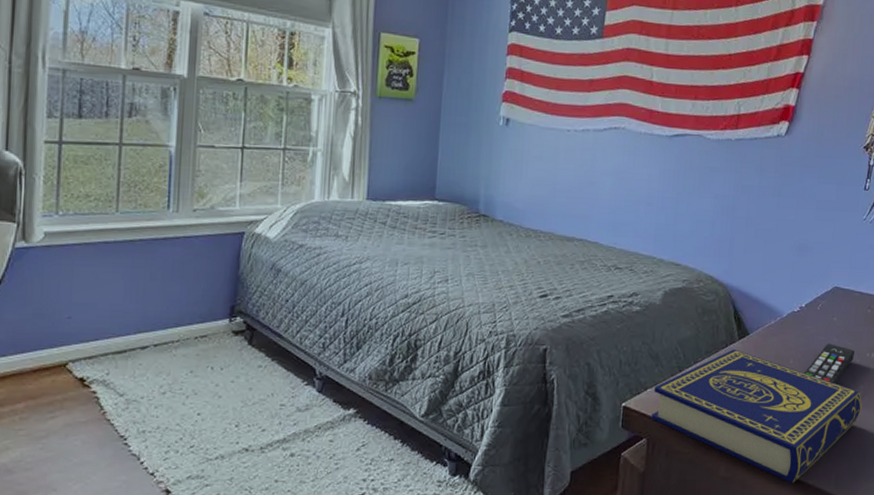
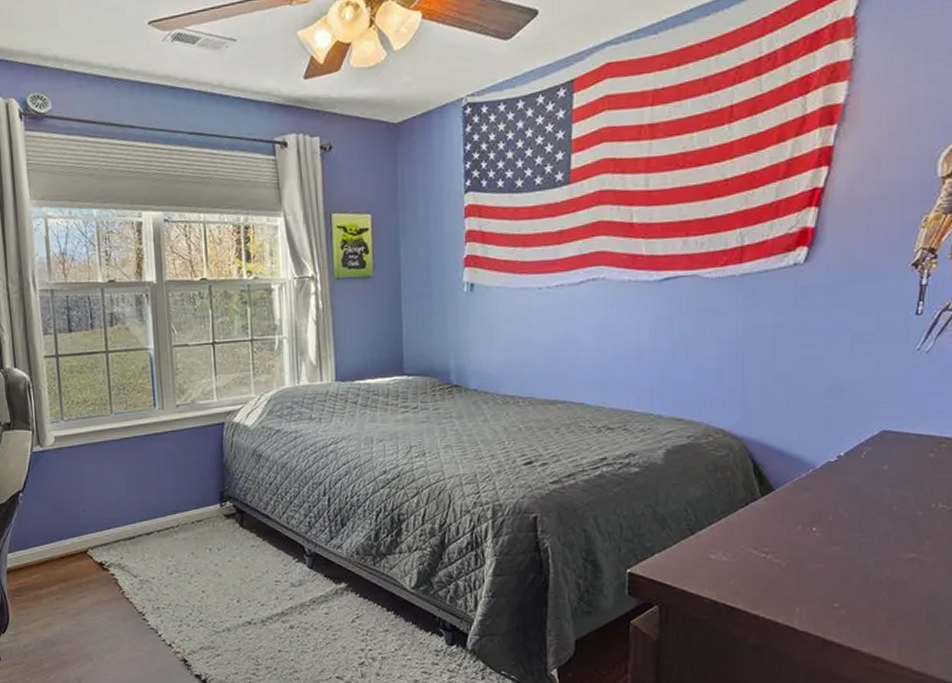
book: present [650,349,862,483] -> none [661,507,928,651]
remote control: present [804,343,855,385] -> none [848,495,916,541]

